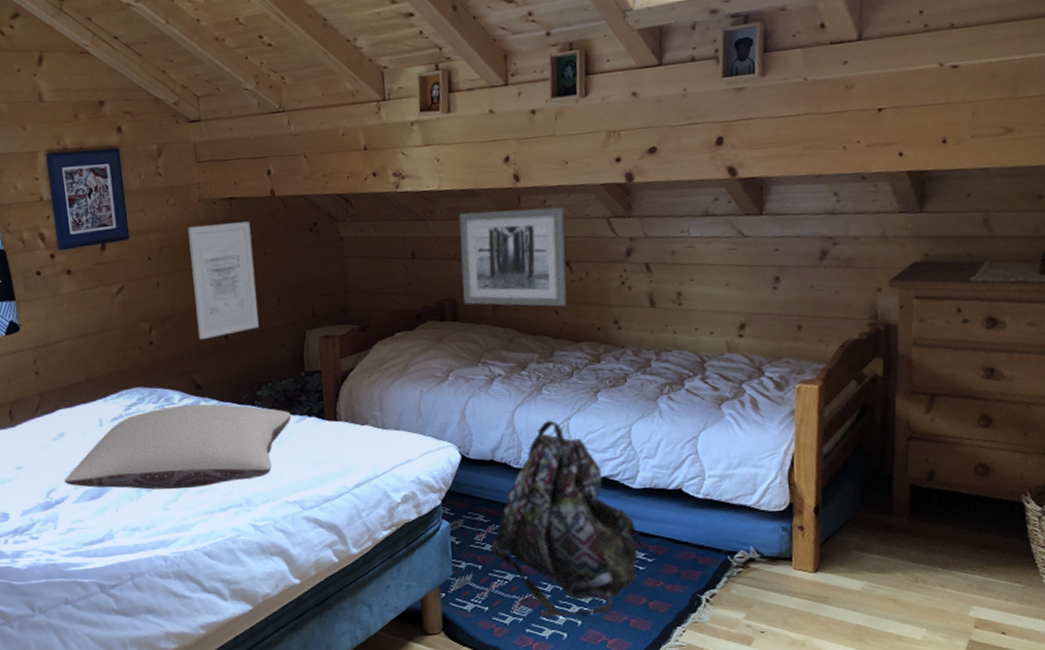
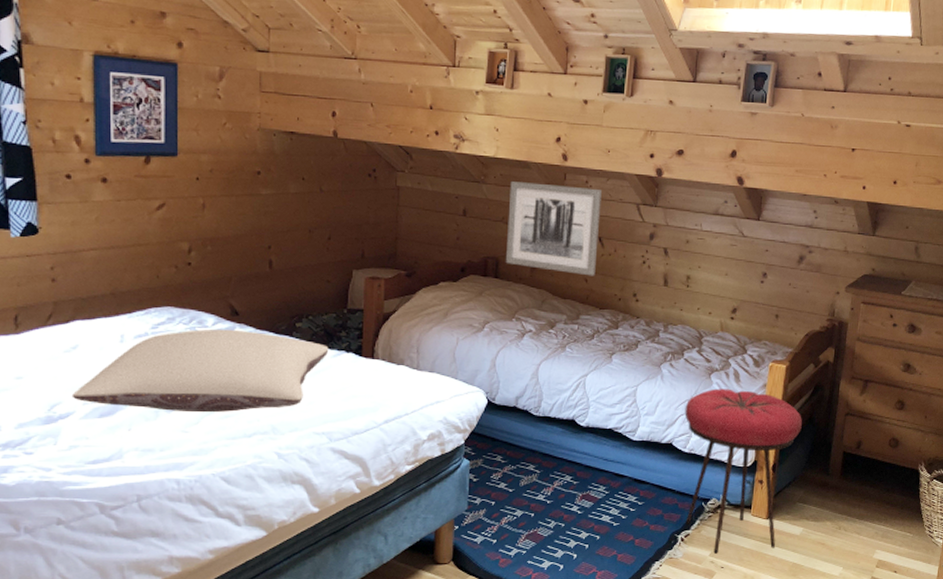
wall art: present [188,221,259,340] -> none [241,153,309,267]
backpack: present [490,420,646,618] -> none [505,375,638,551]
stool: none [692,419,848,616] -> present [684,388,802,554]

